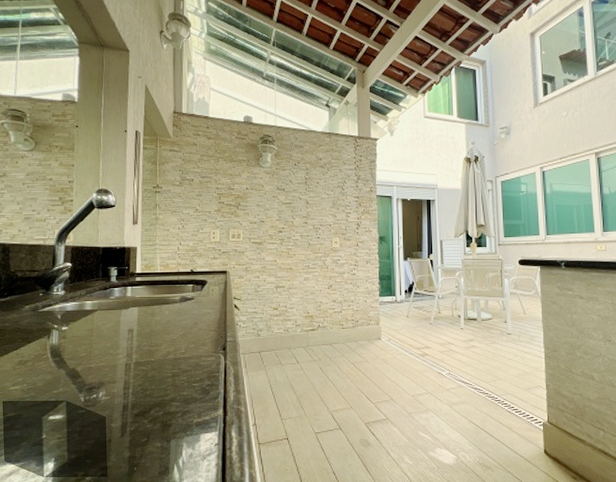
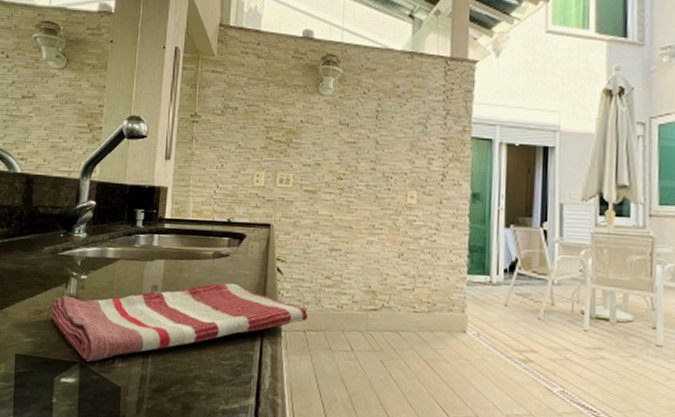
dish towel: none [36,320,262,399] -> present [51,283,309,362]

